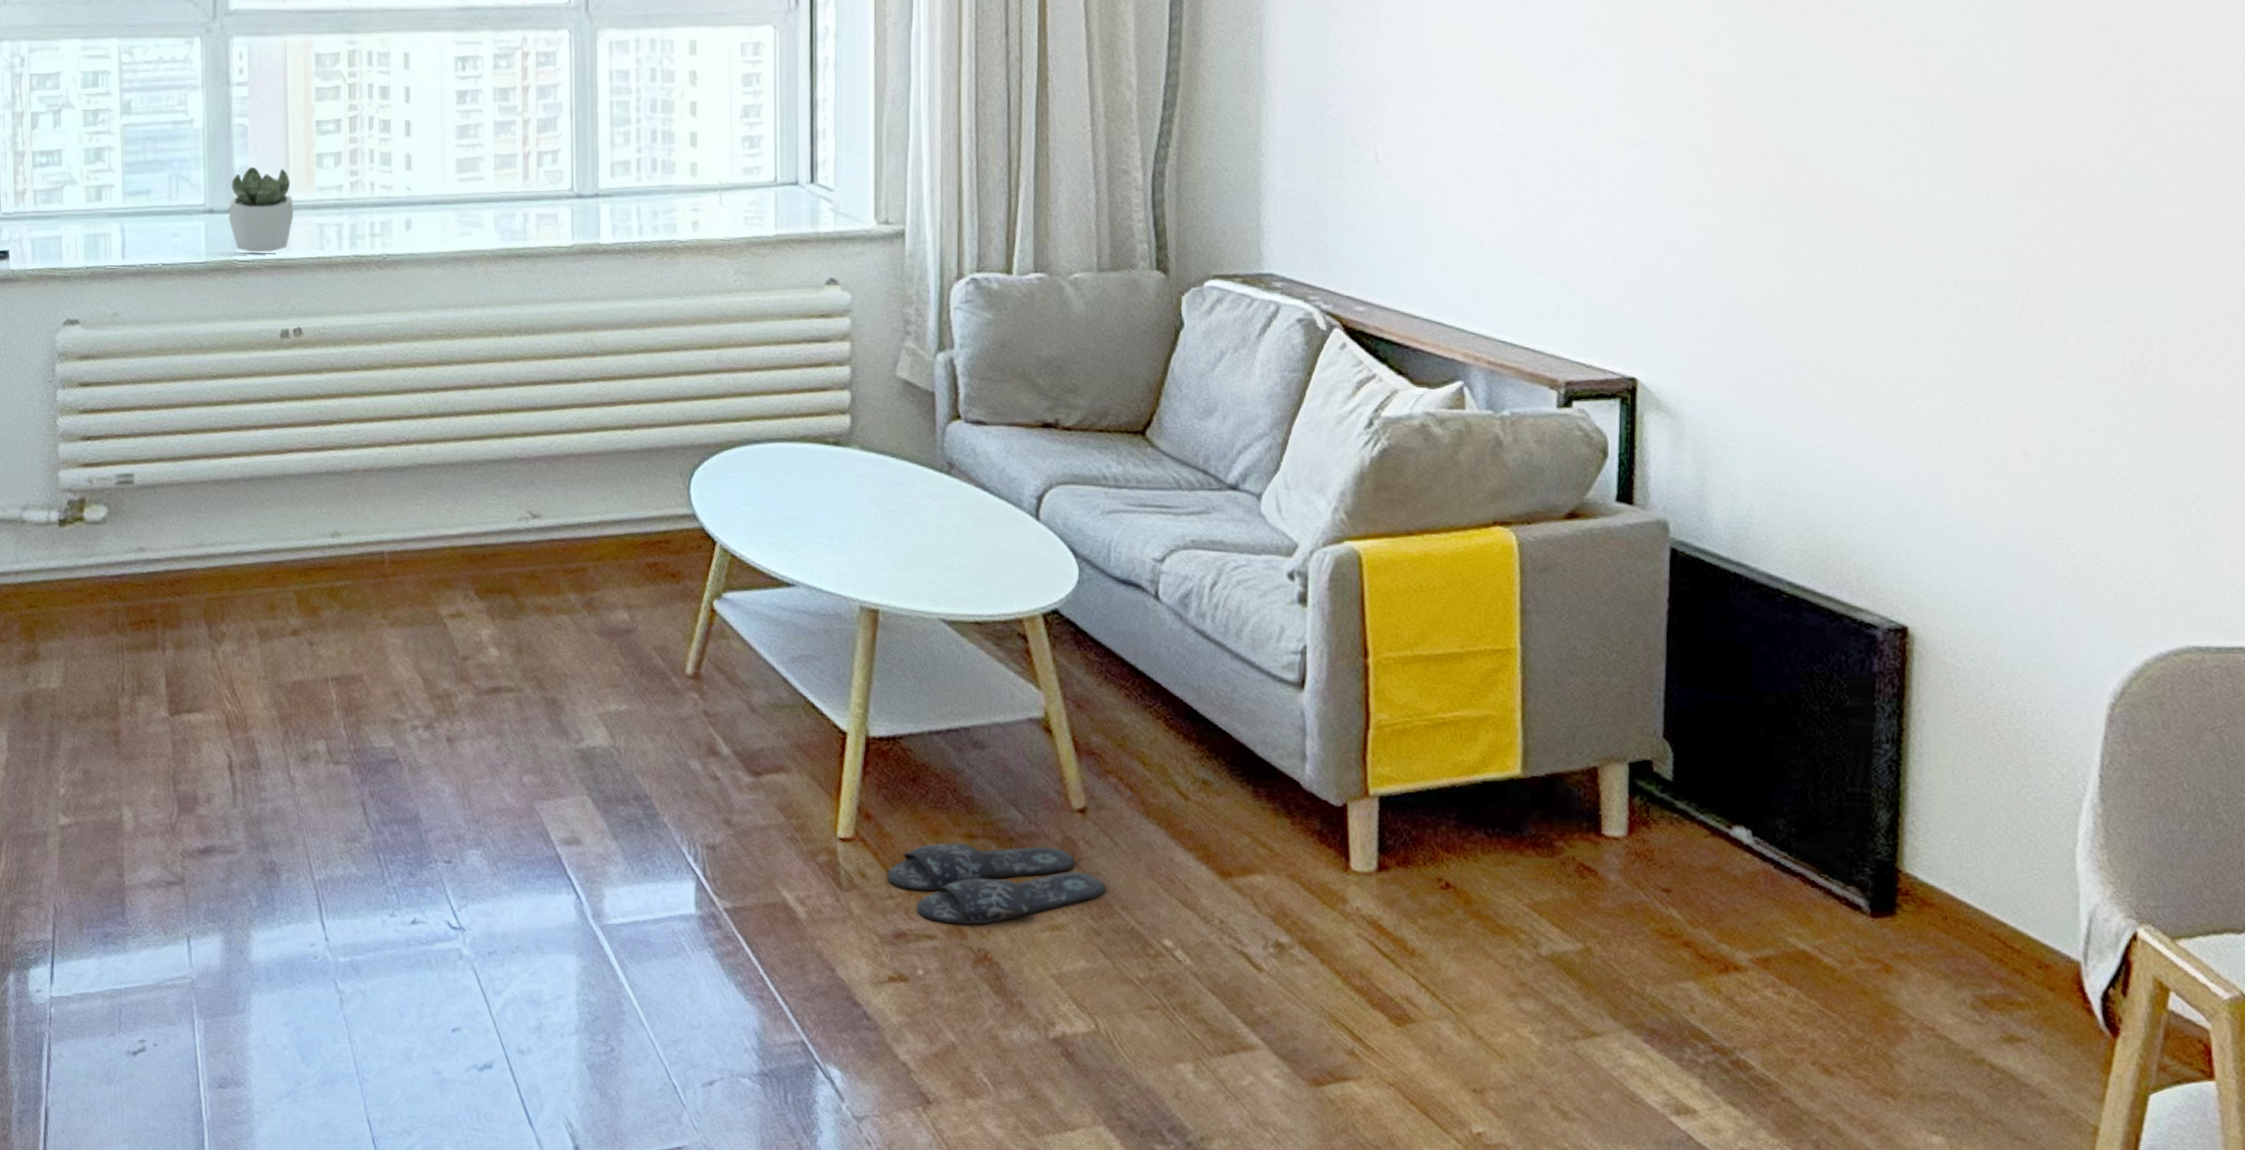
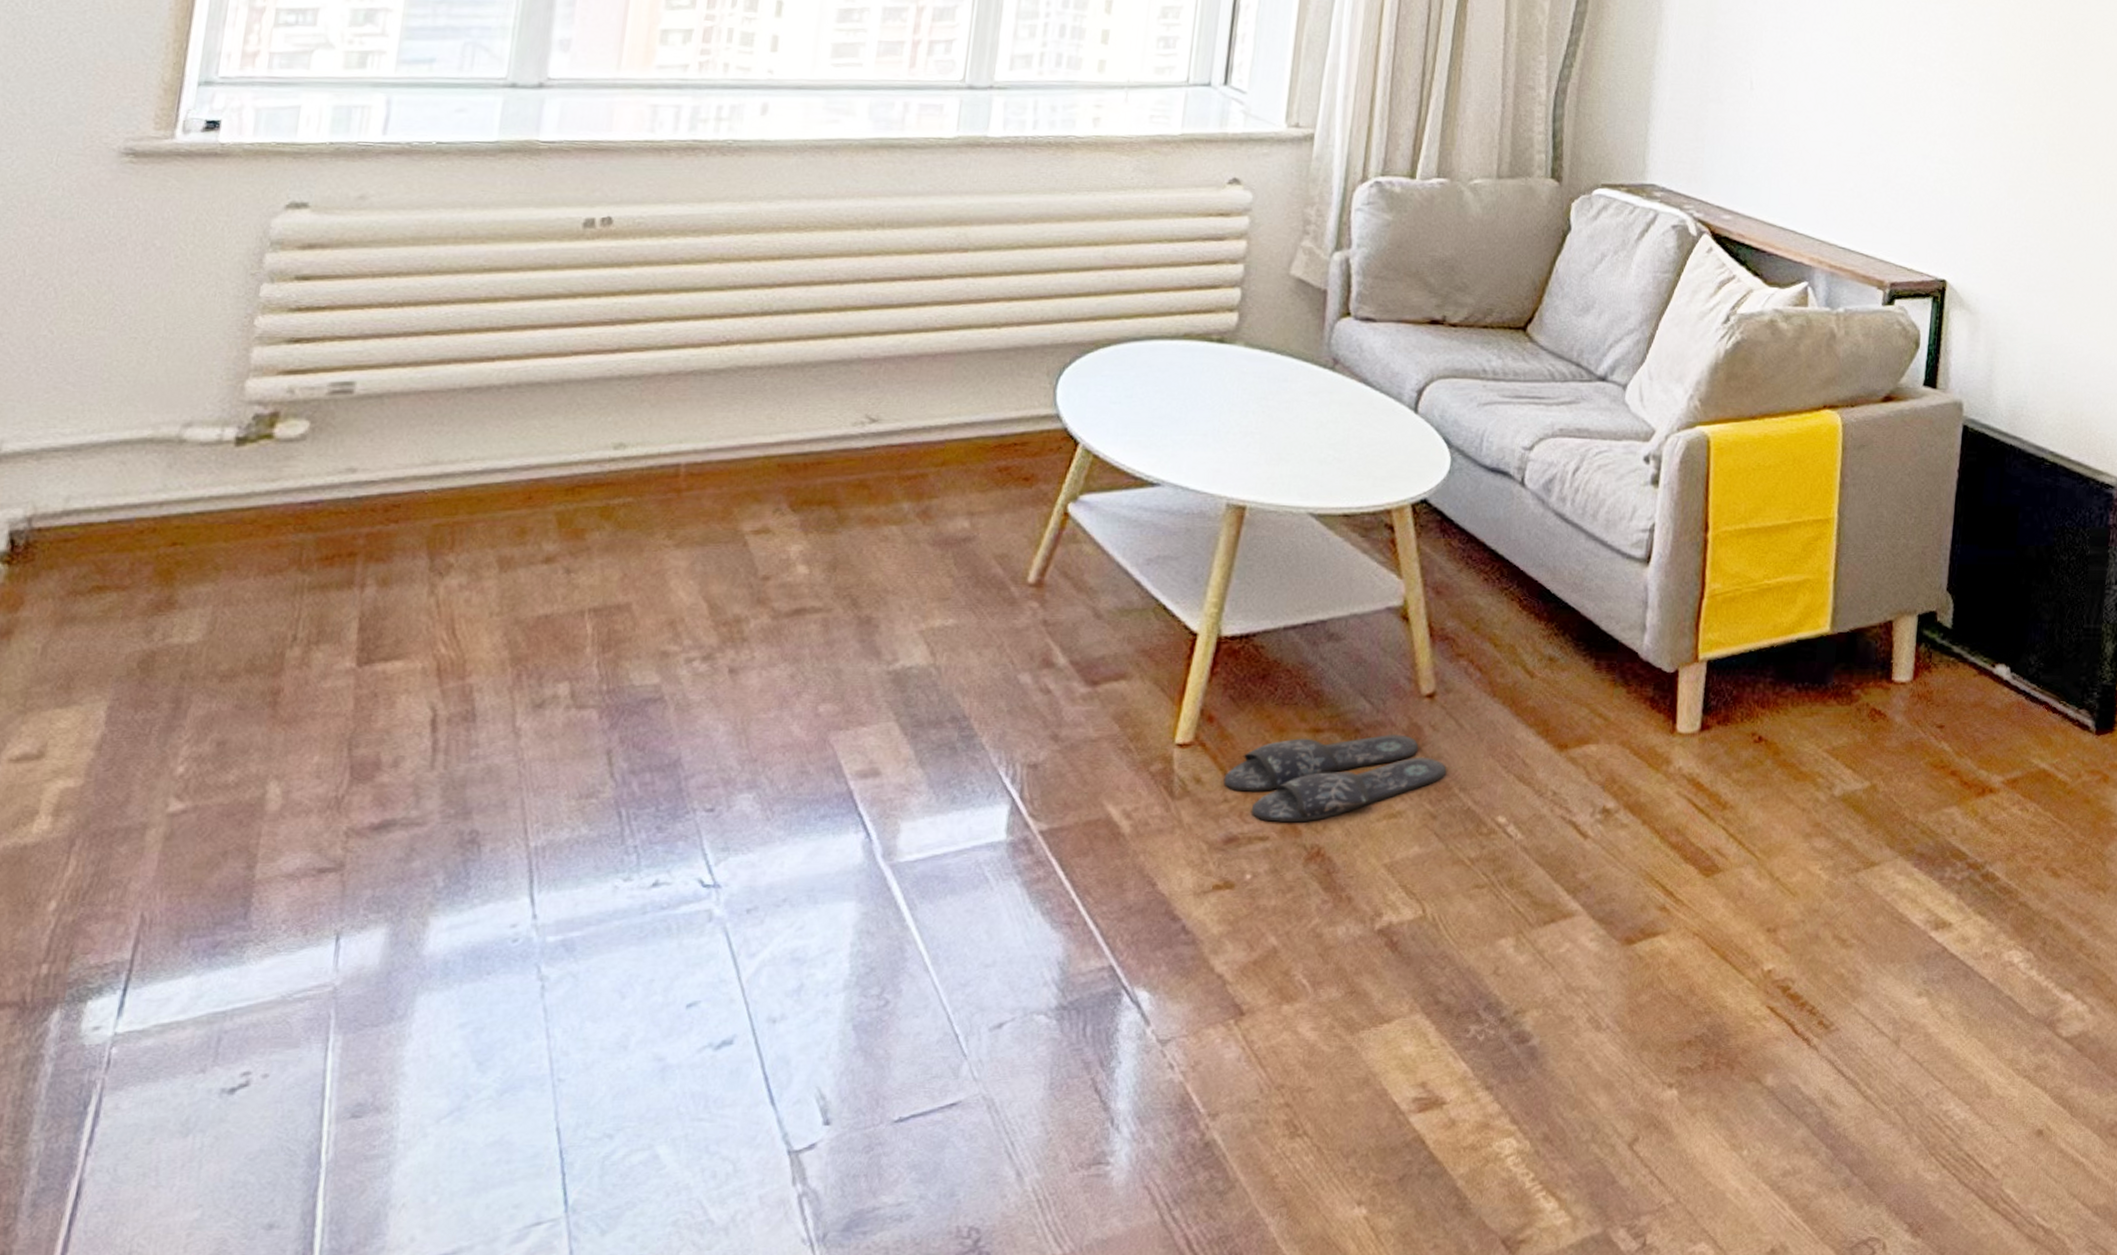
succulent plant: present [228,166,294,253] -> none [535,39,623,133]

